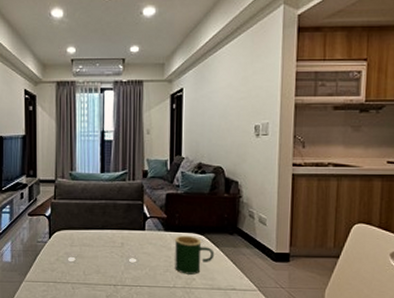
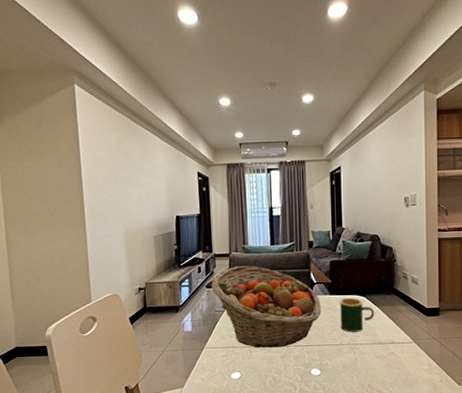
fruit basket: none [34,193,154,286] -> present [211,265,322,348]

